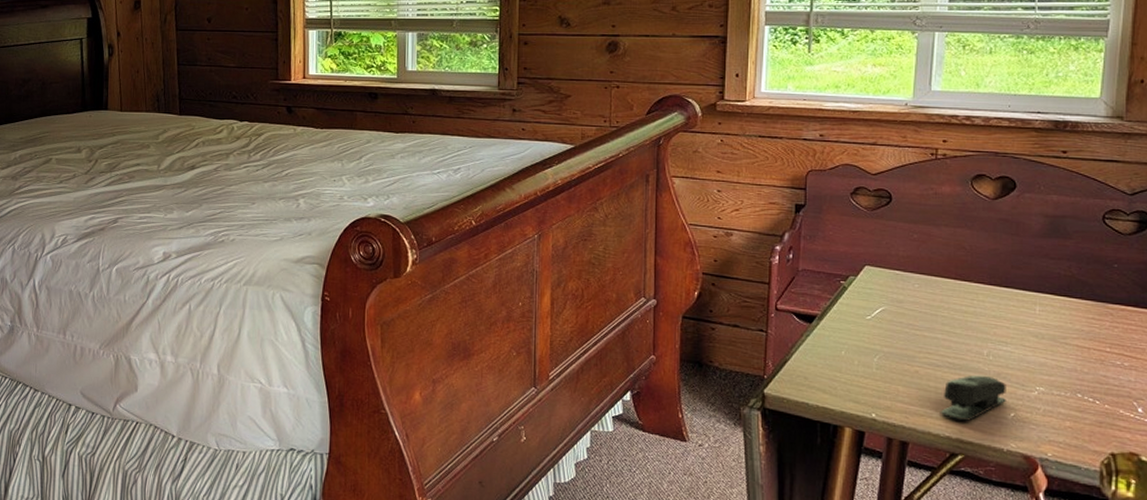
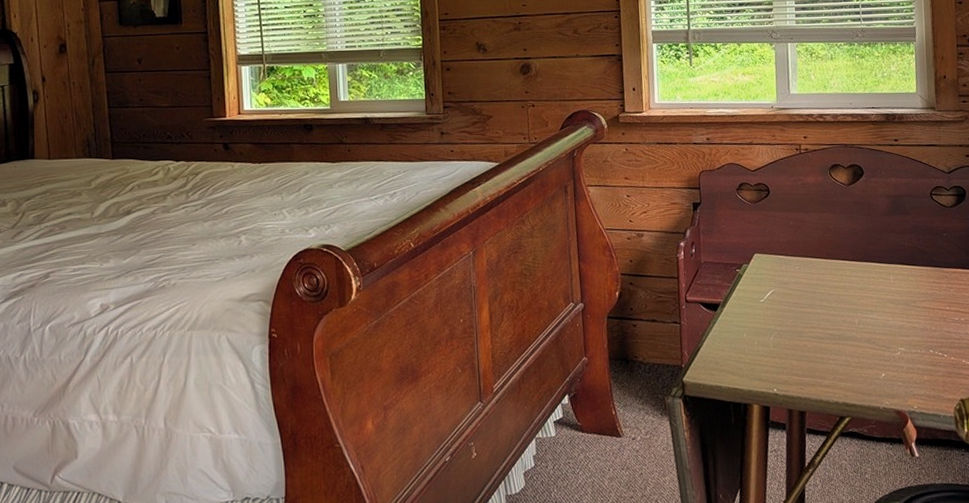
stapler: present [940,375,1006,421] -> none [827,342,877,386]

